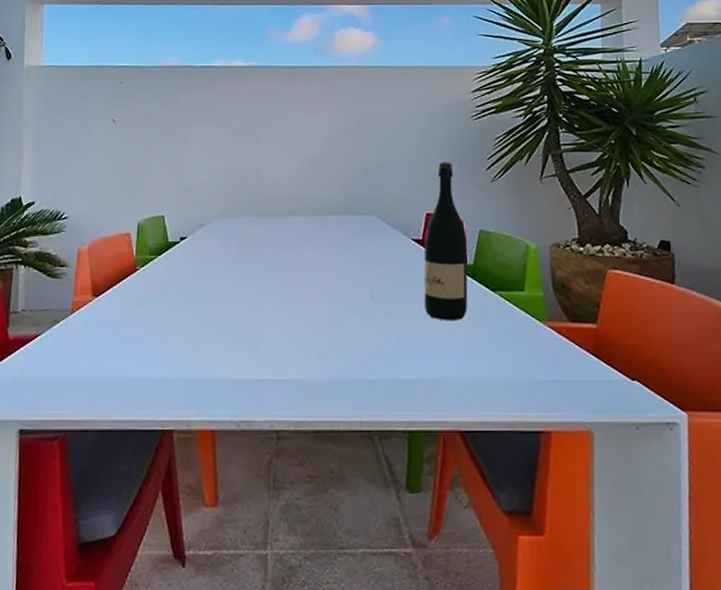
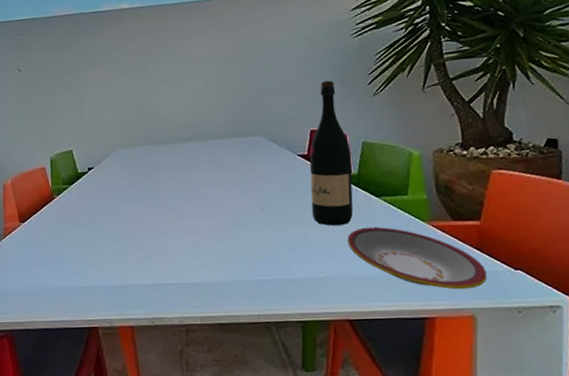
plate: none [460,324,605,400] -> present [347,227,488,290]

